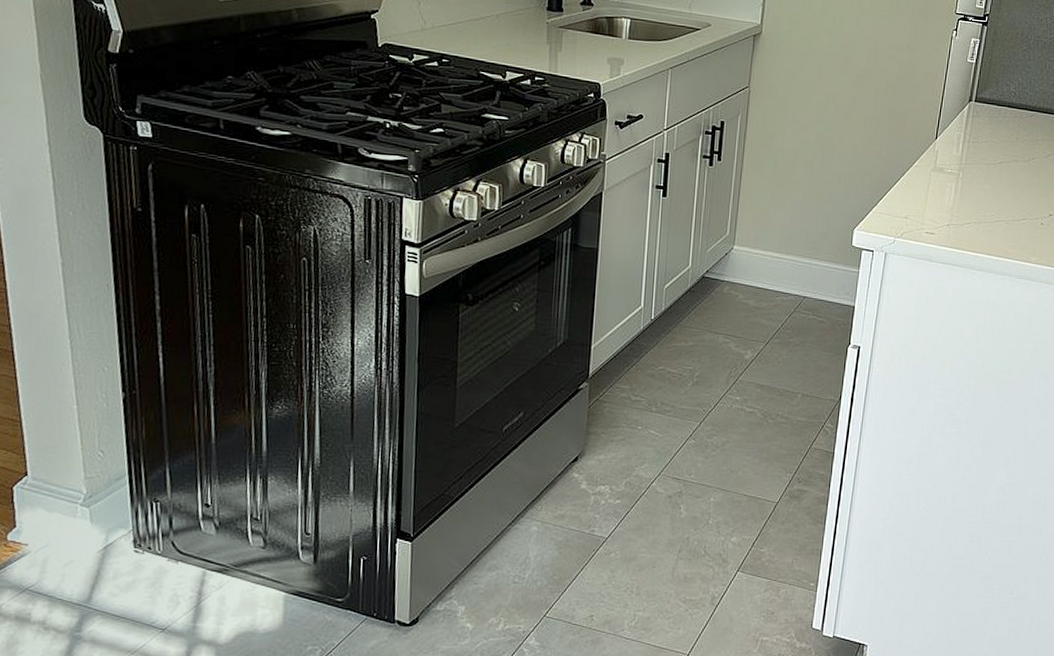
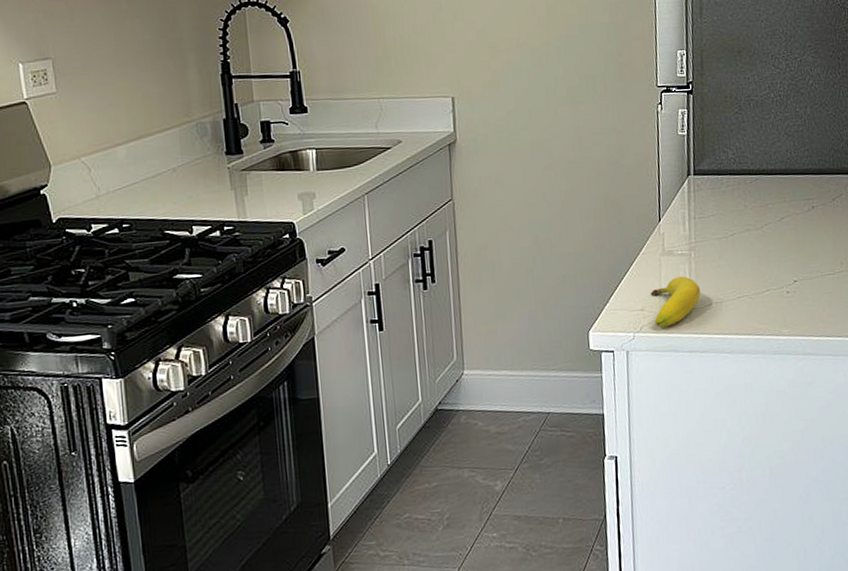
fruit: none [915,193,963,237] -> present [650,276,701,328]

